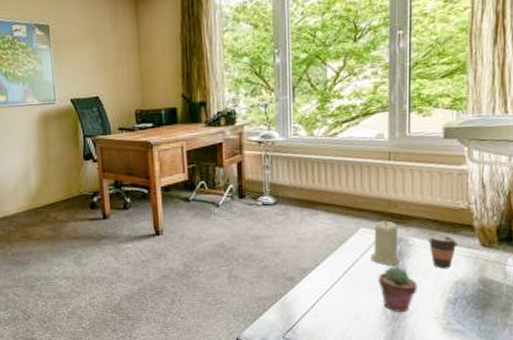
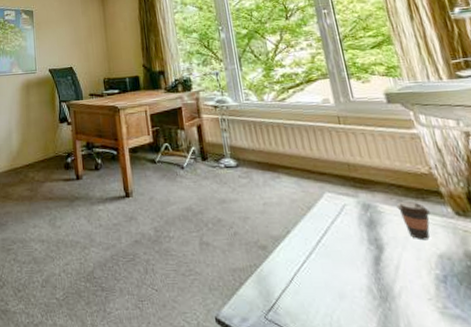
candle: present [370,220,400,265] -> none [338,185,374,234]
potted succulent: present [378,266,418,312] -> none [354,236,400,291]

